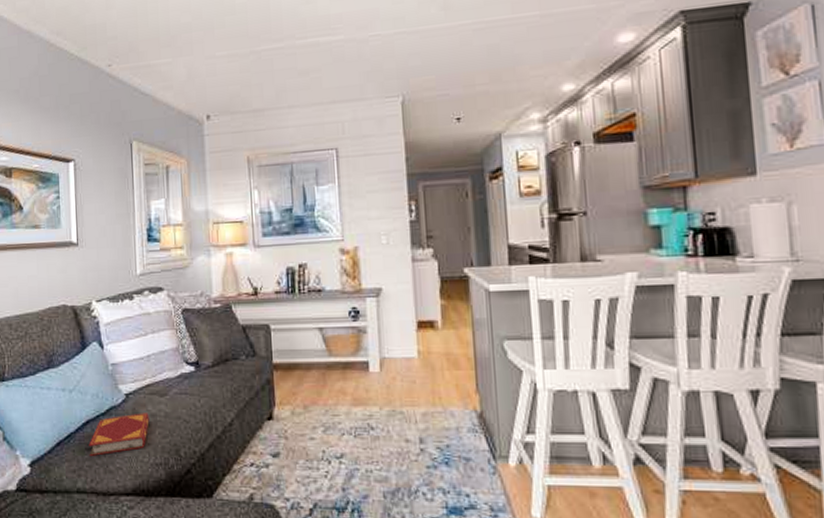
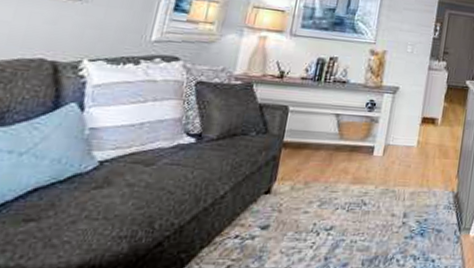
hardback book: present [89,413,149,456] -> none [26,182,125,228]

